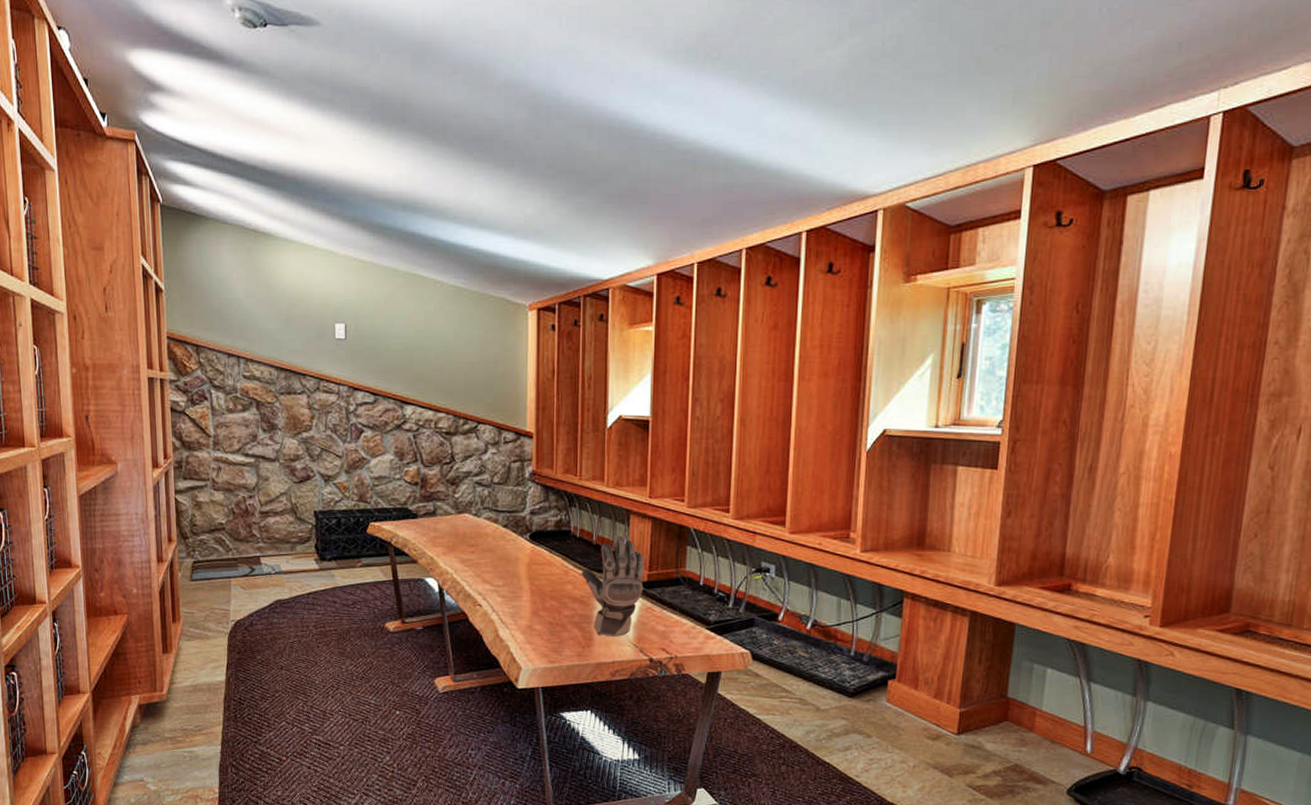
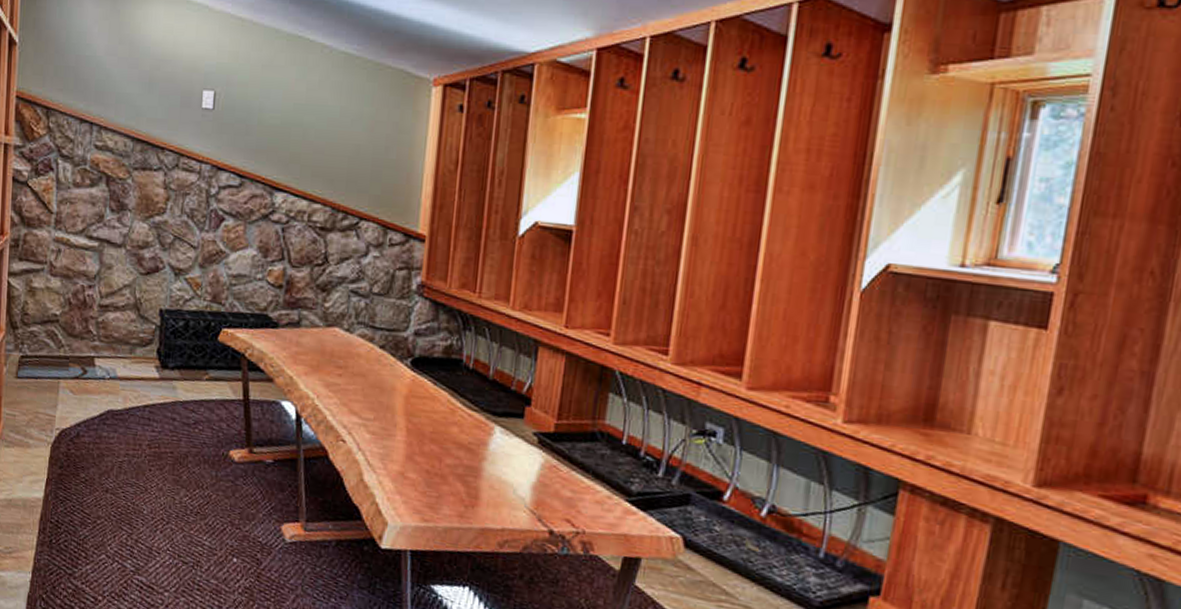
glove: present [581,535,645,638] -> none [470,371,553,499]

